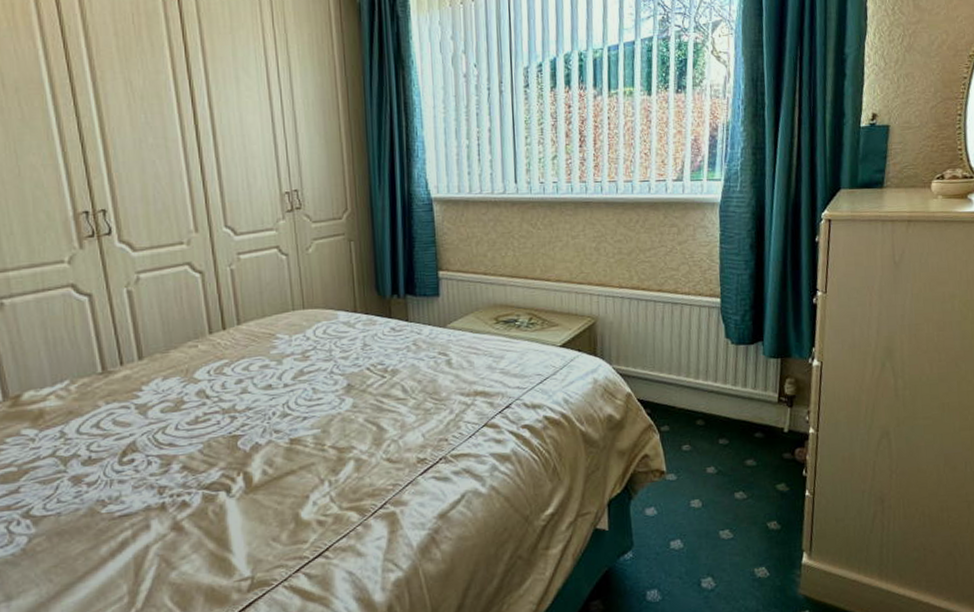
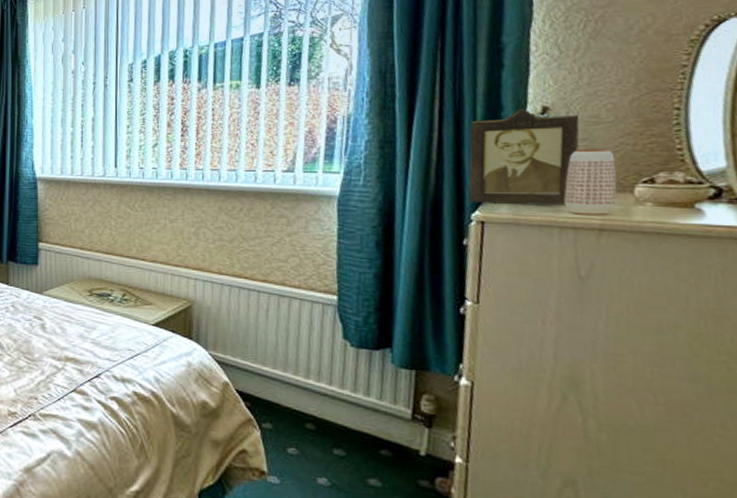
photo frame: none [820,115,897,203] -> present [468,108,580,206]
vase: none [885,150,921,210] -> present [564,149,617,216]

